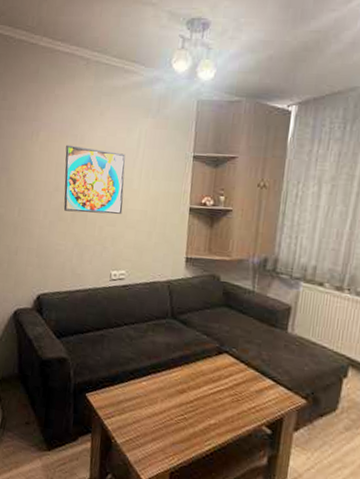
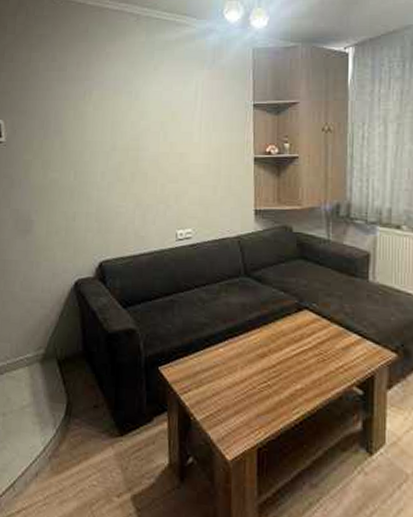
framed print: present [63,145,126,215] -> none [120,102,185,171]

